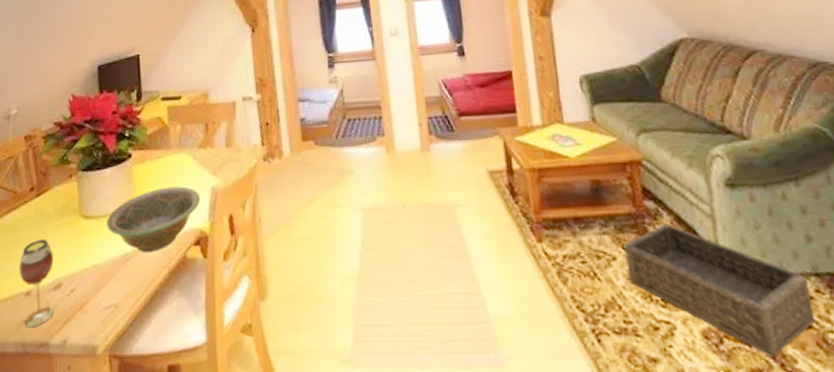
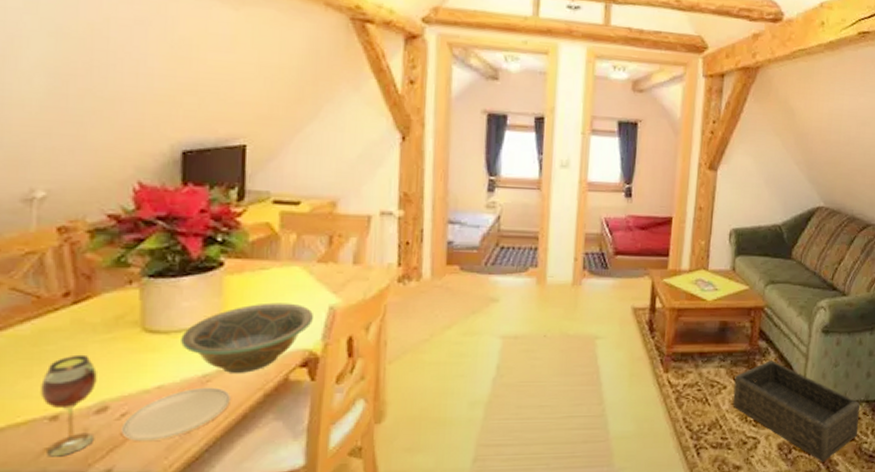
plate: none [71,265,145,316] -> present [121,387,231,442]

